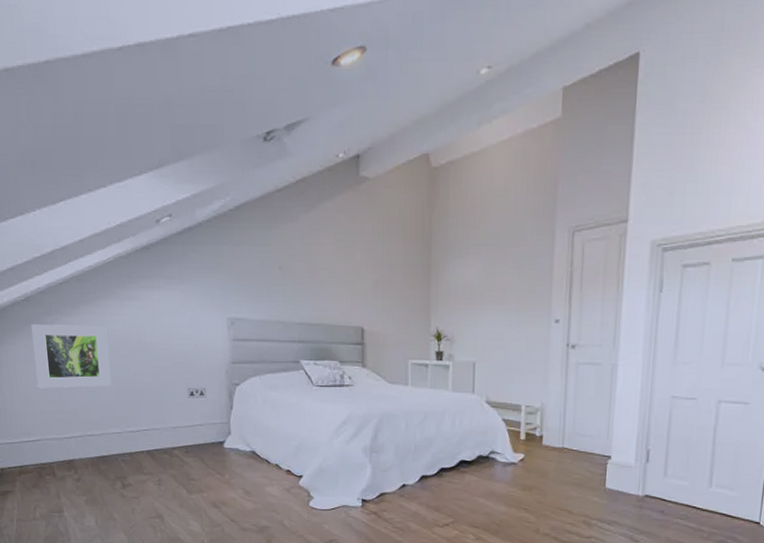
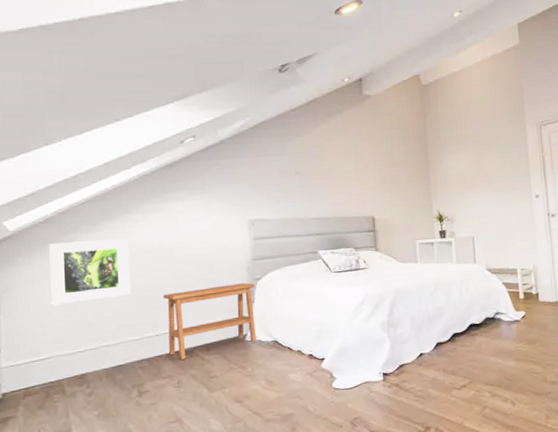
side table: none [142,387,234,458] -> present [163,283,256,360]

